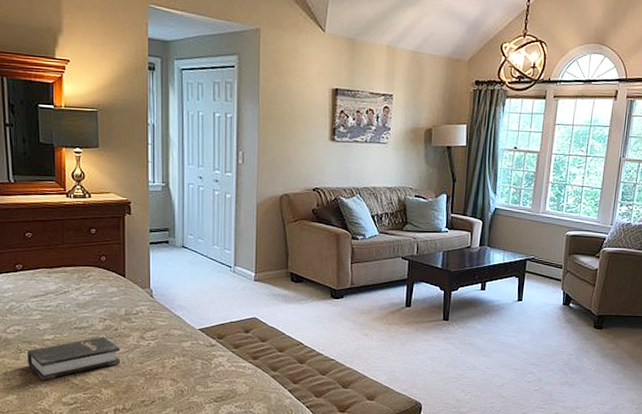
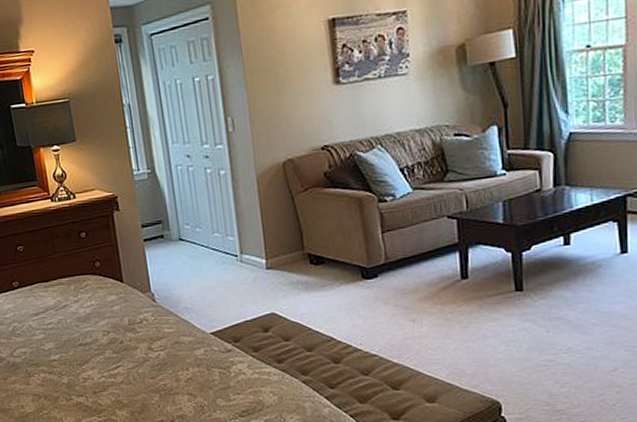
hardback book: present [27,337,121,380] -> none [36,352,132,405]

